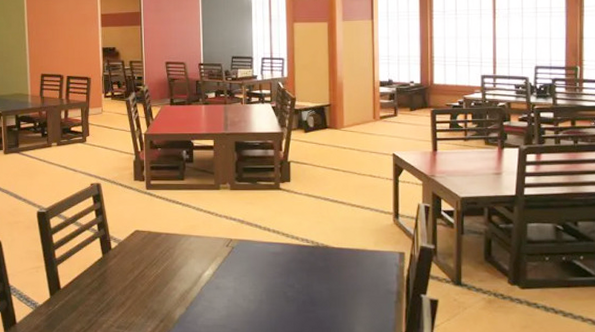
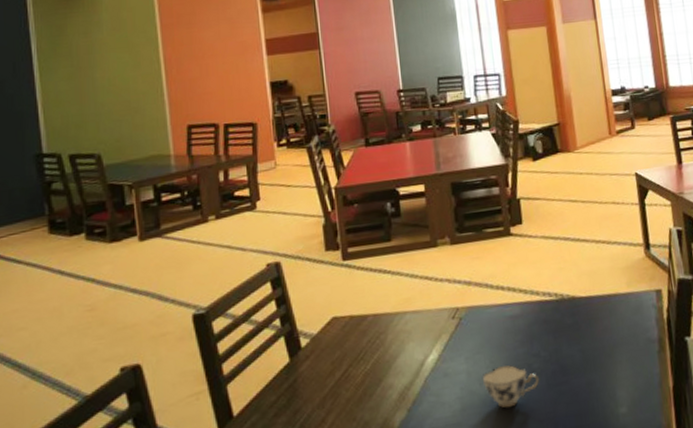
teacup: none [245,288,291,322] -> present [482,365,539,408]

